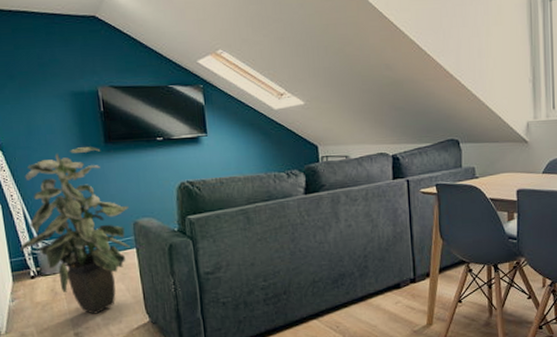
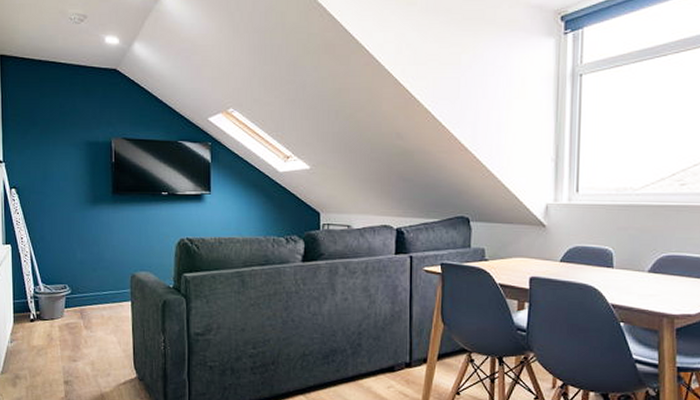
indoor plant: present [20,147,130,314] -> none [24,196,128,364]

